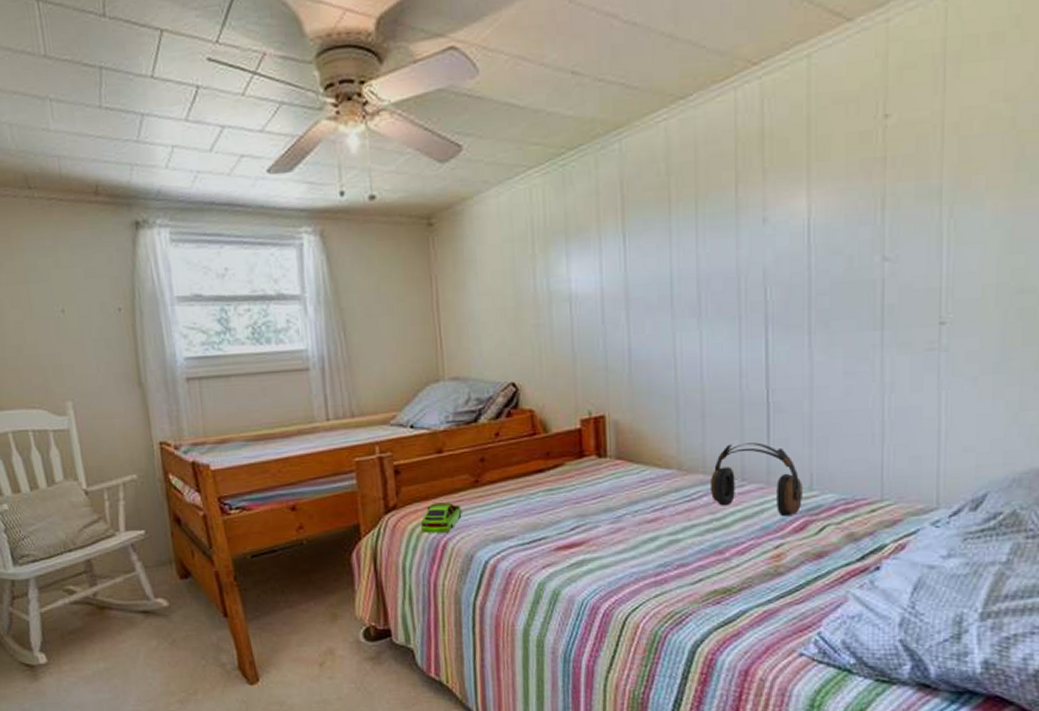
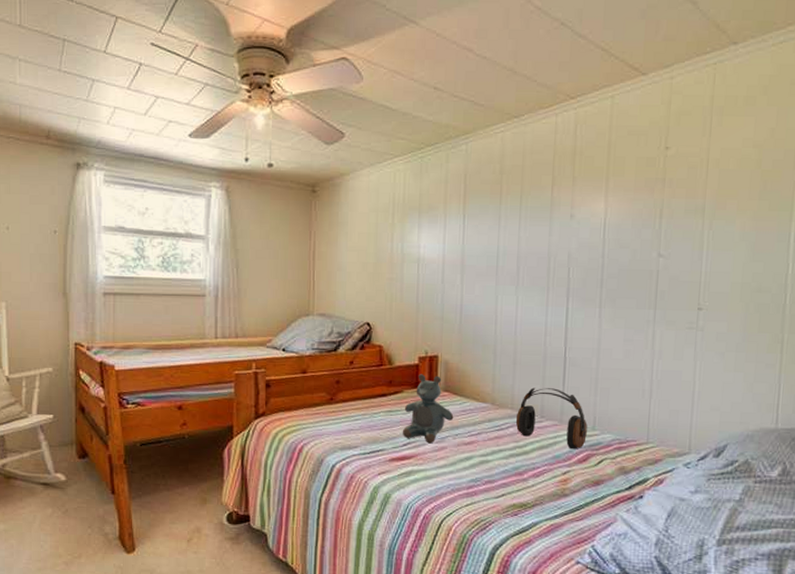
toy car: present [420,502,462,533] -> none [282,413,318,439]
stuffed animal: none [567,440,631,525] -> present [402,374,454,444]

